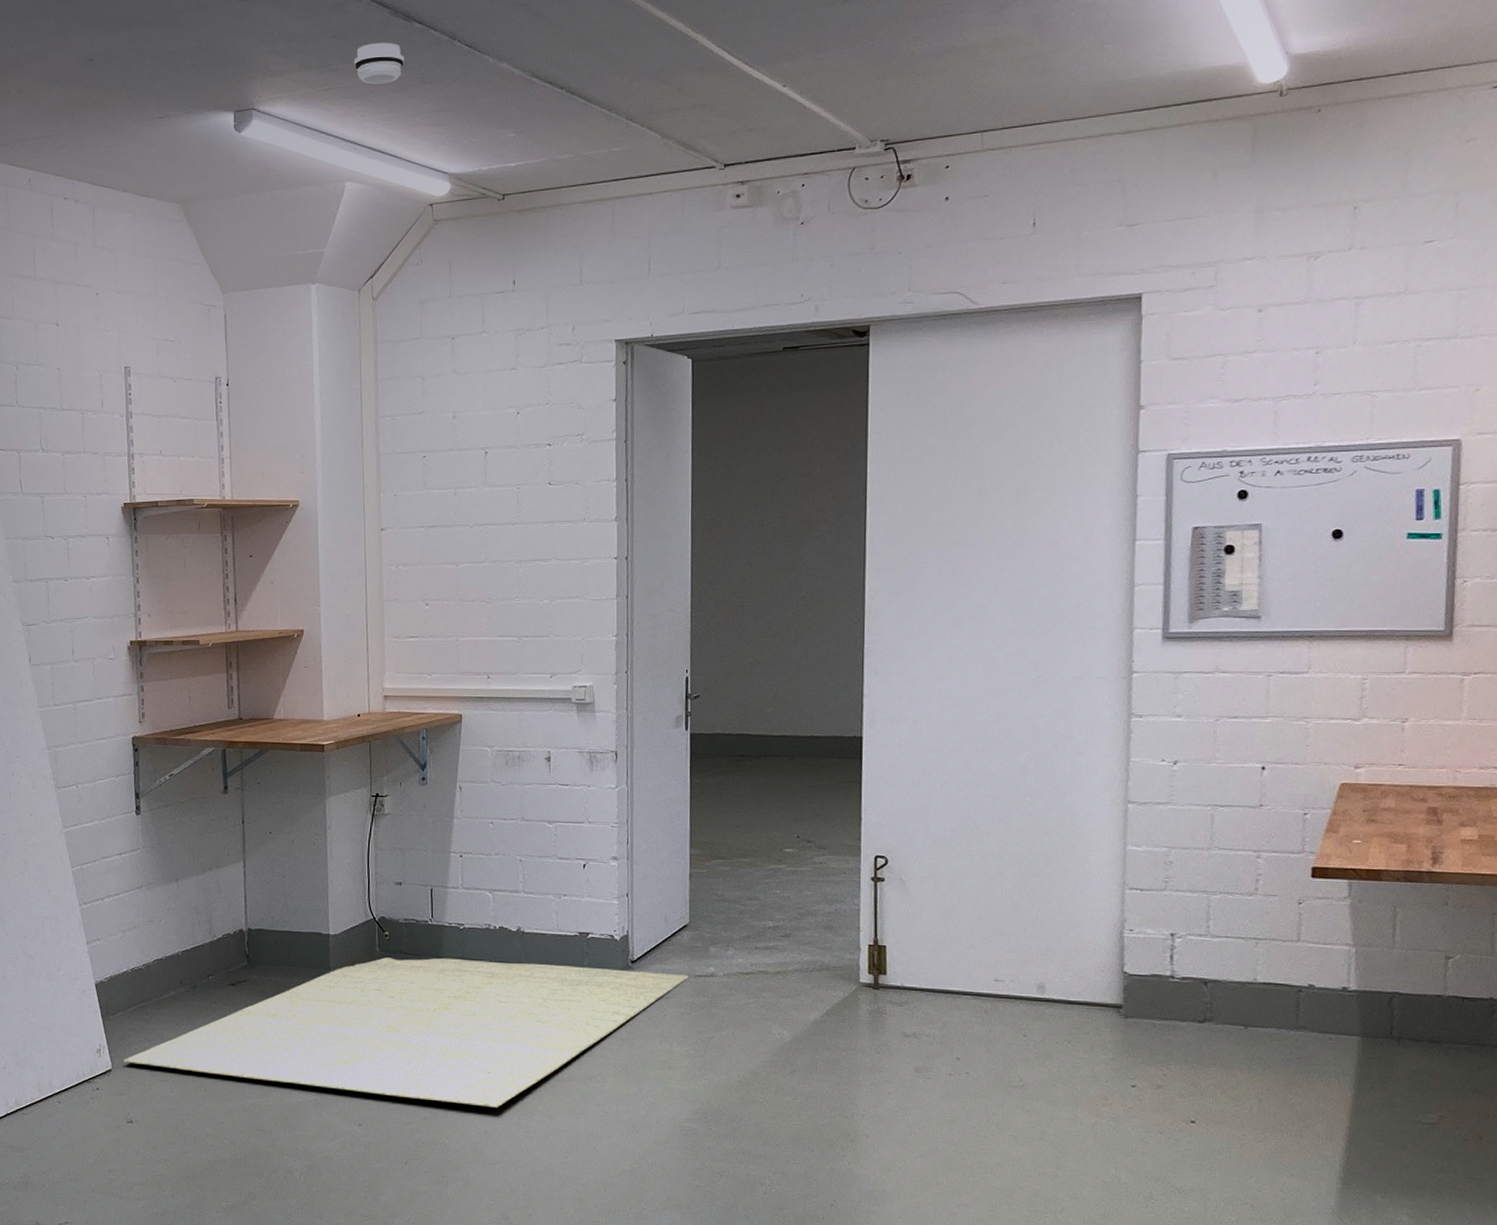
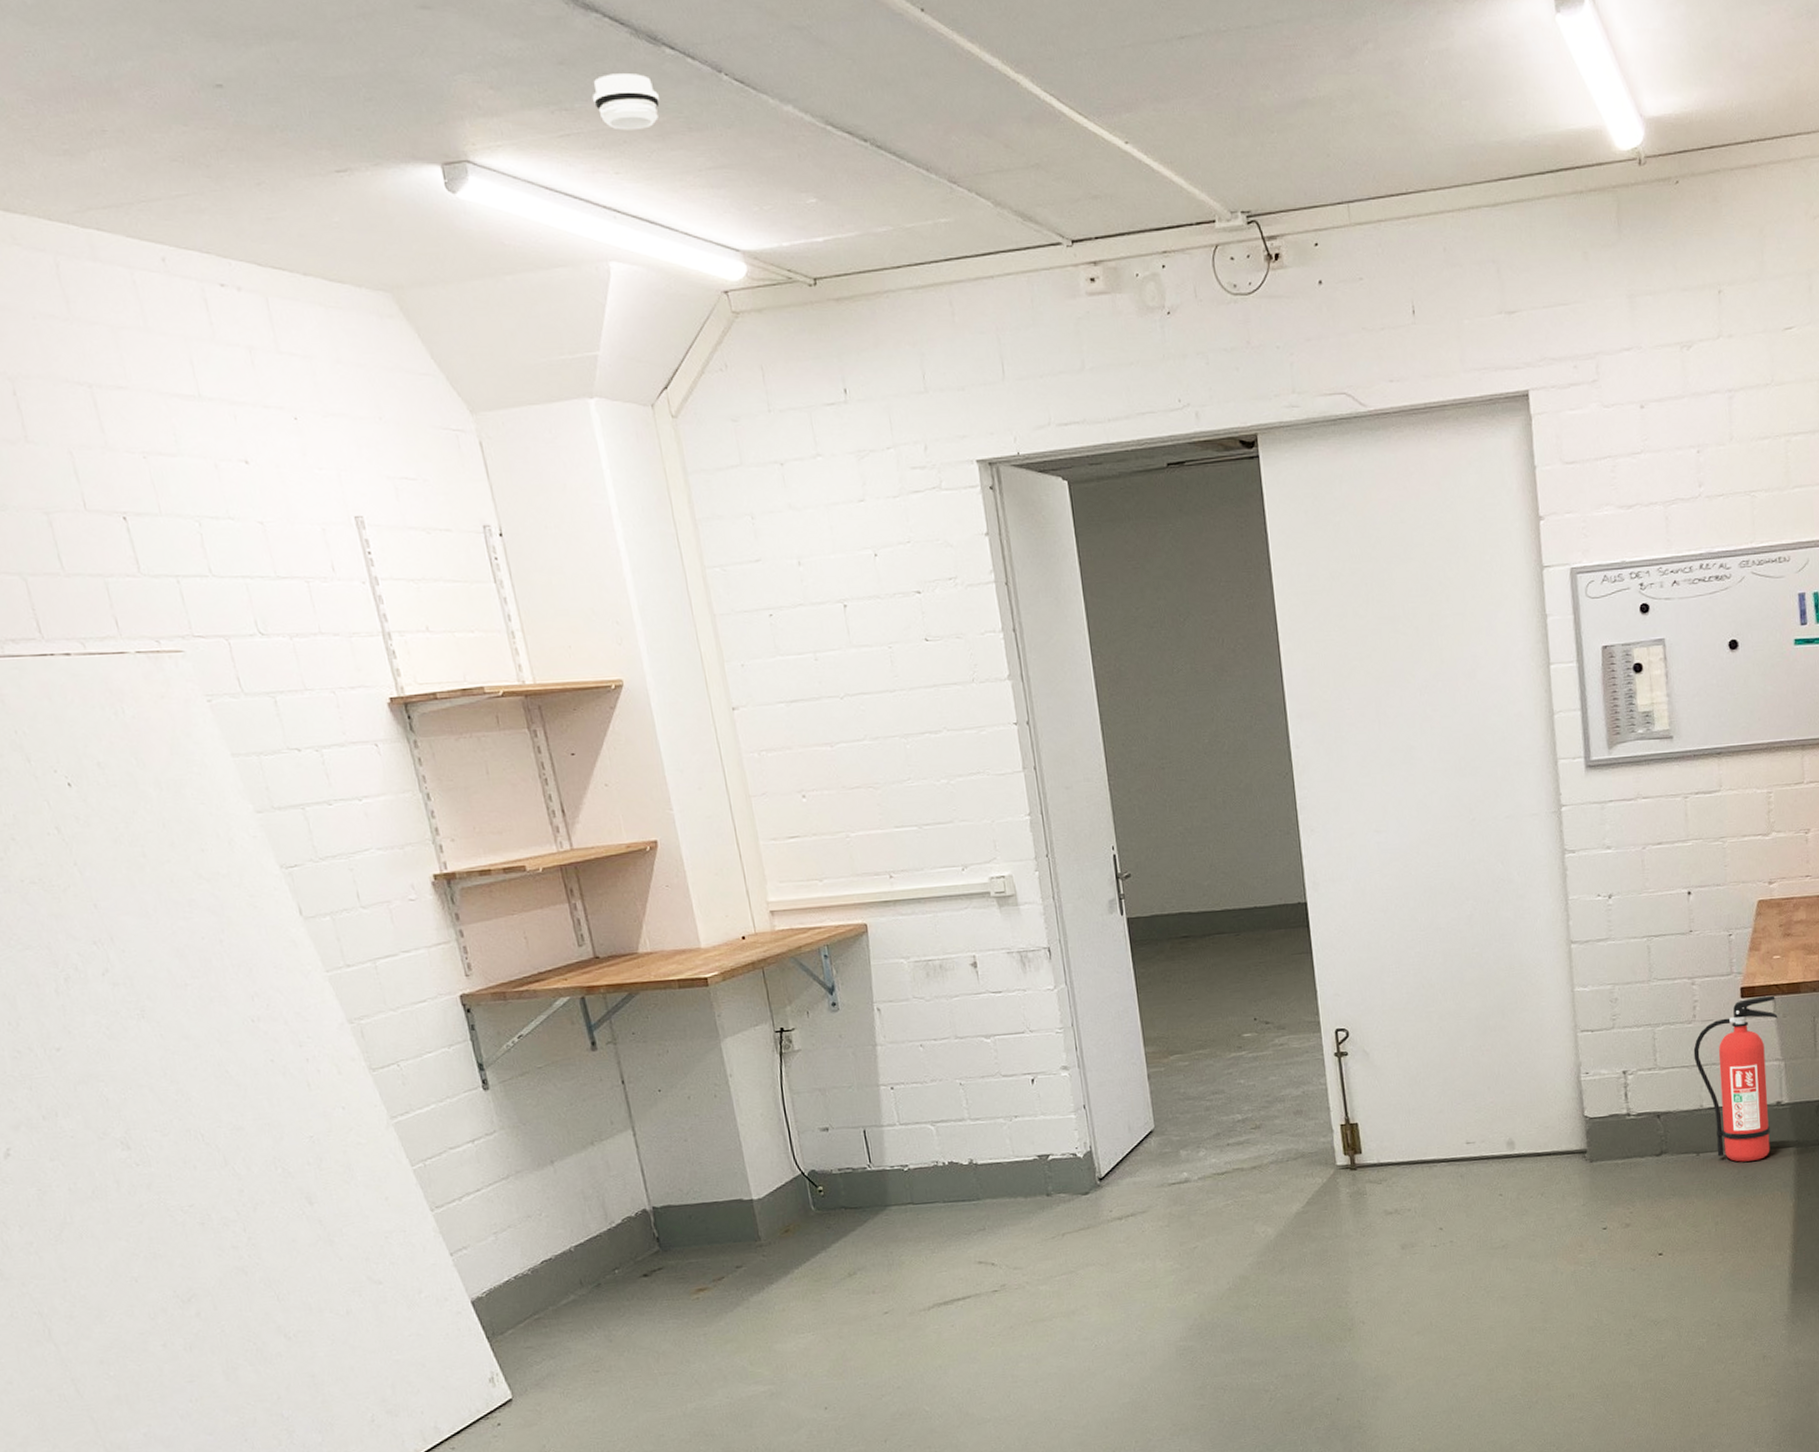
rug: present [124,957,690,1108] -> none [526,1184,1164,1388]
fire extinguisher: none [1251,878,1353,1044] -> present [1693,996,1778,1162]

